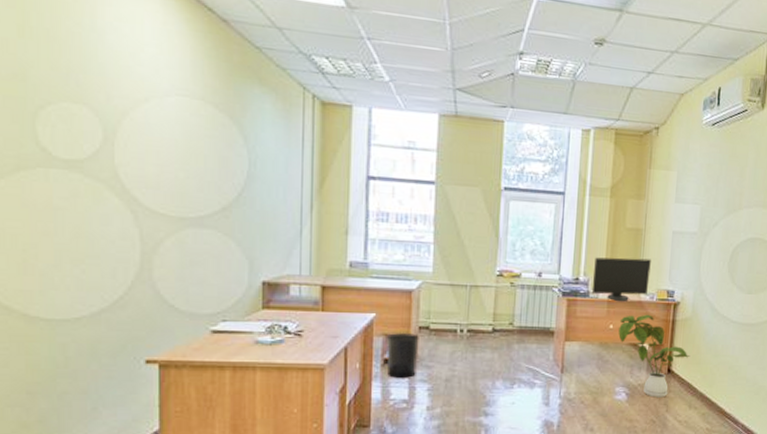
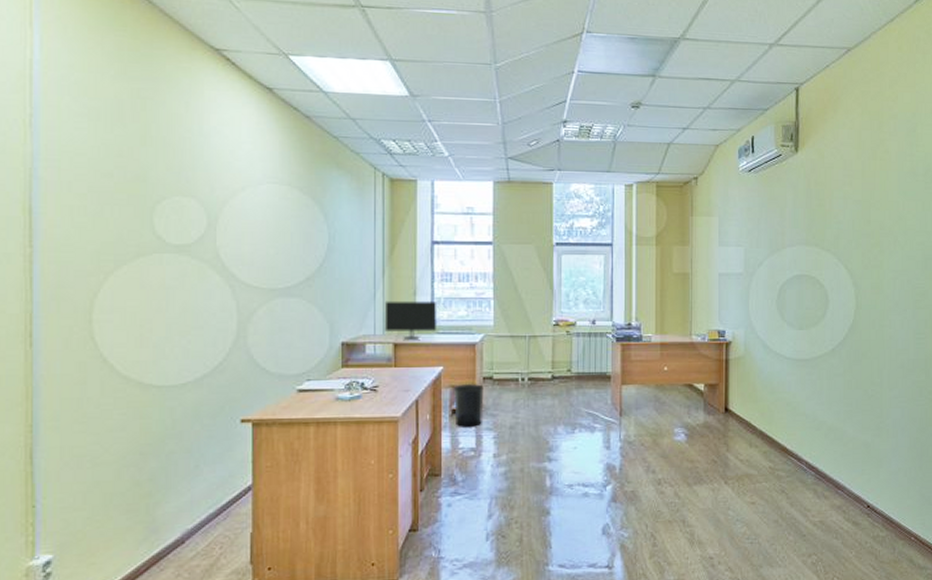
computer monitor: none [311,238,382,284] -> present [384,300,447,341]
computer monitor: present [591,257,651,301] -> none [644,301,700,343]
house plant: present [618,314,691,398] -> none [673,355,747,437]

